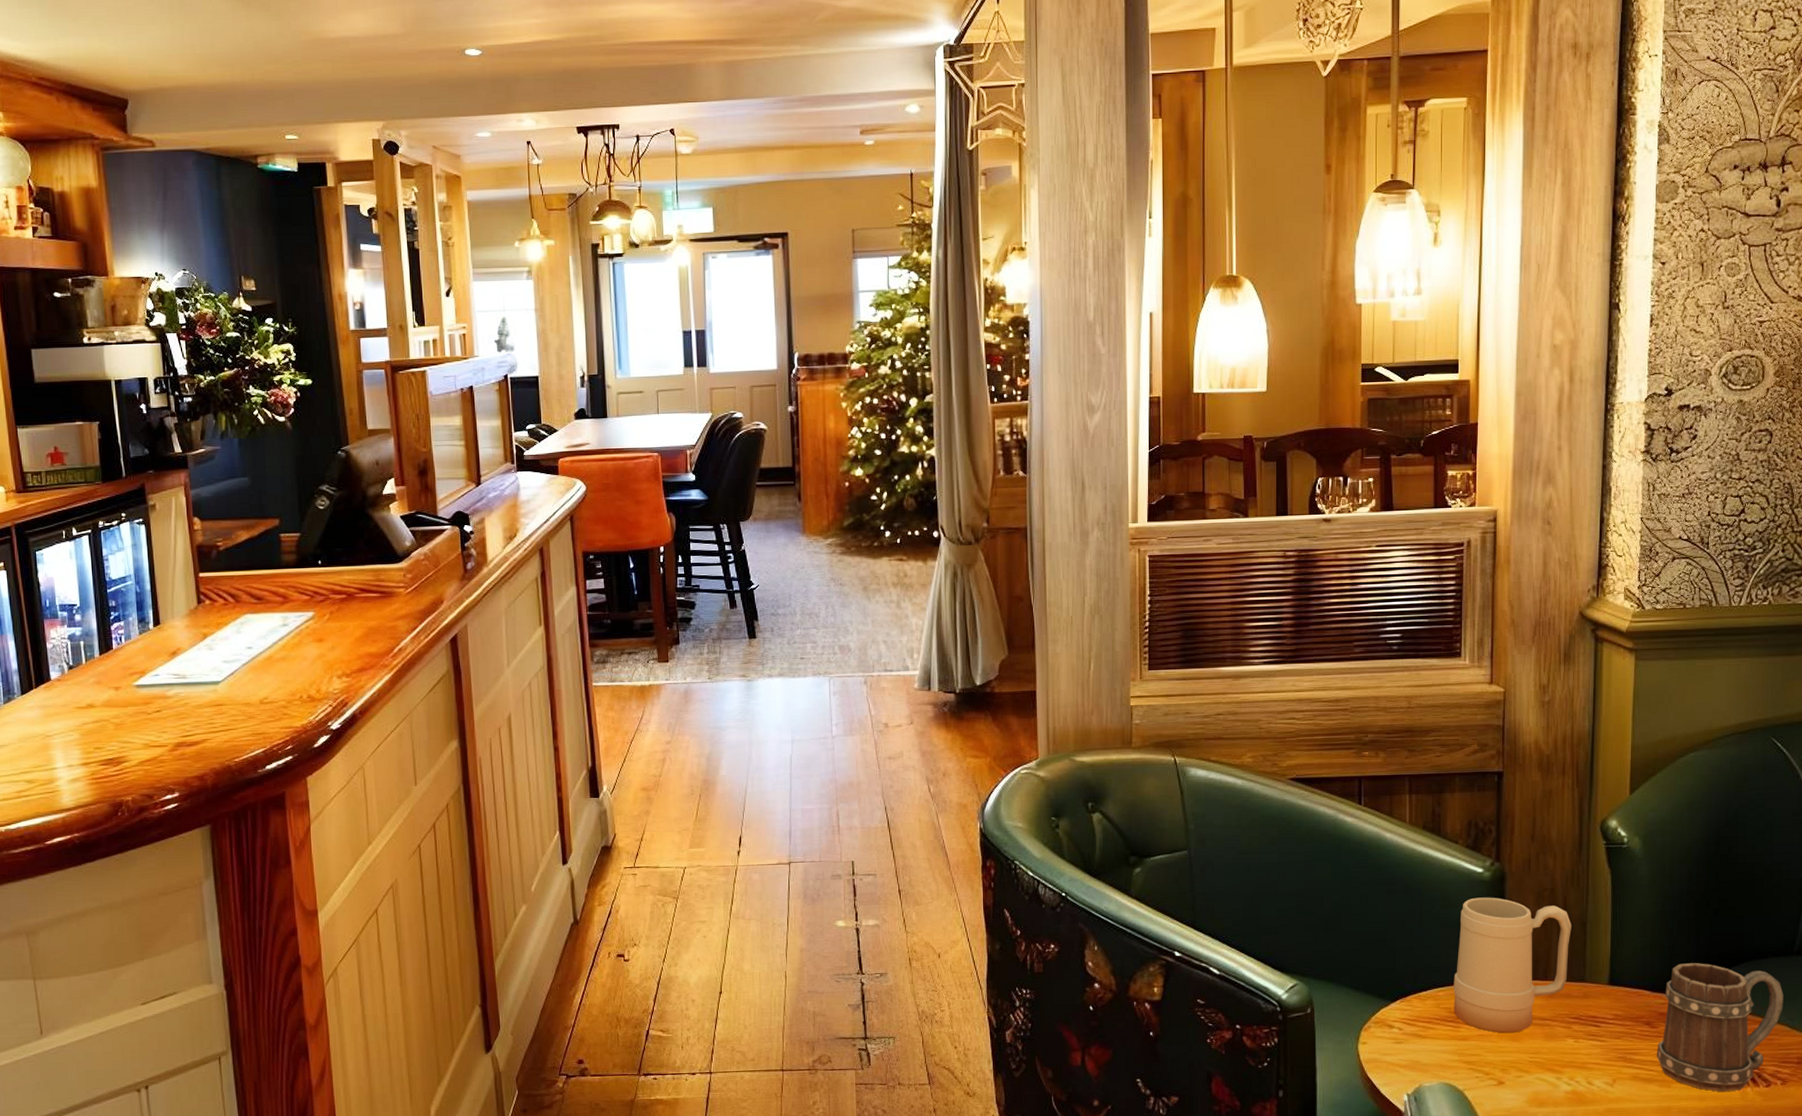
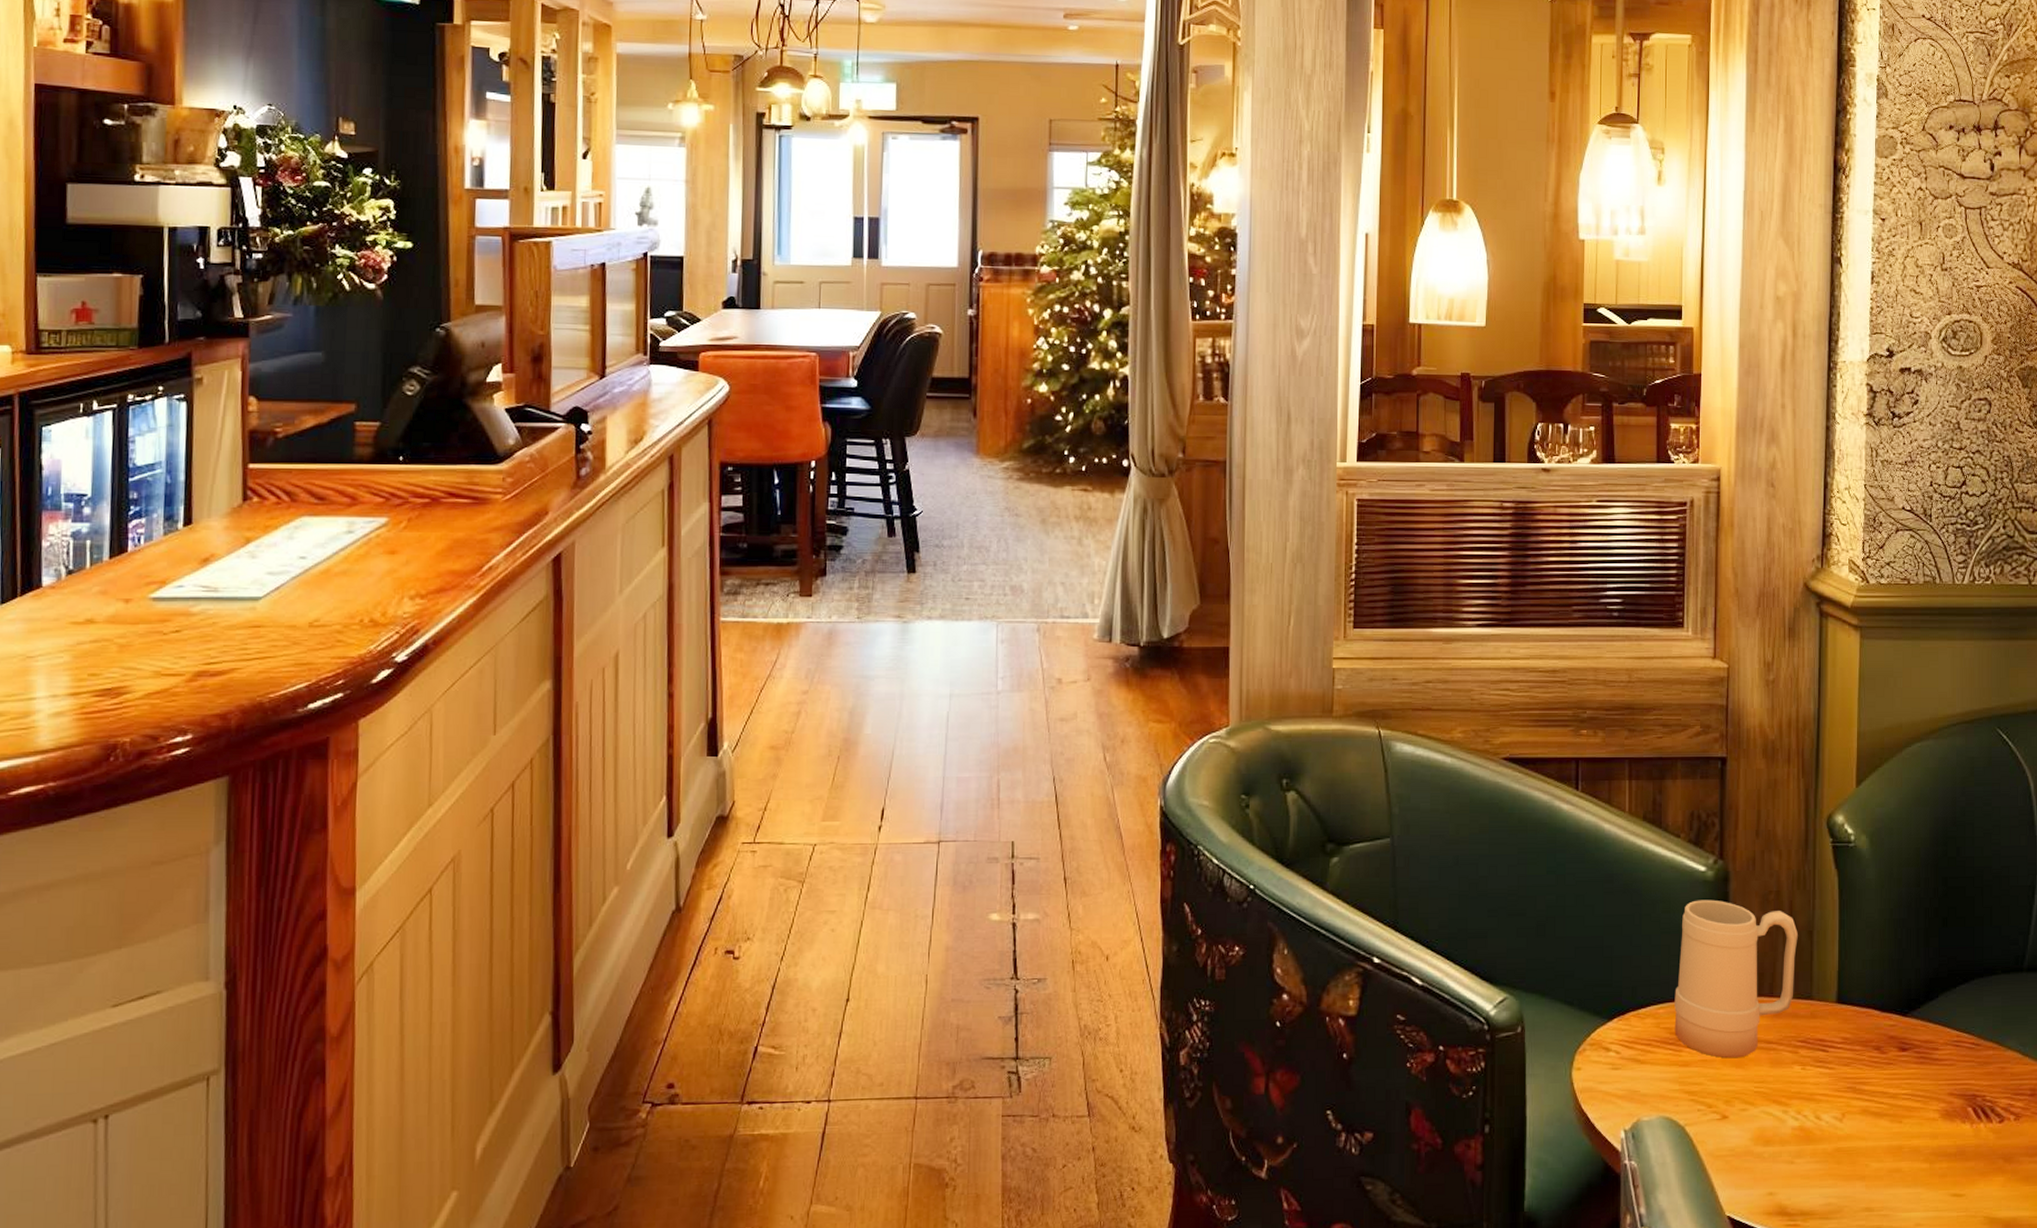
beer mug: present [1656,963,1784,1092] -> none [1886,979,2015,1129]

